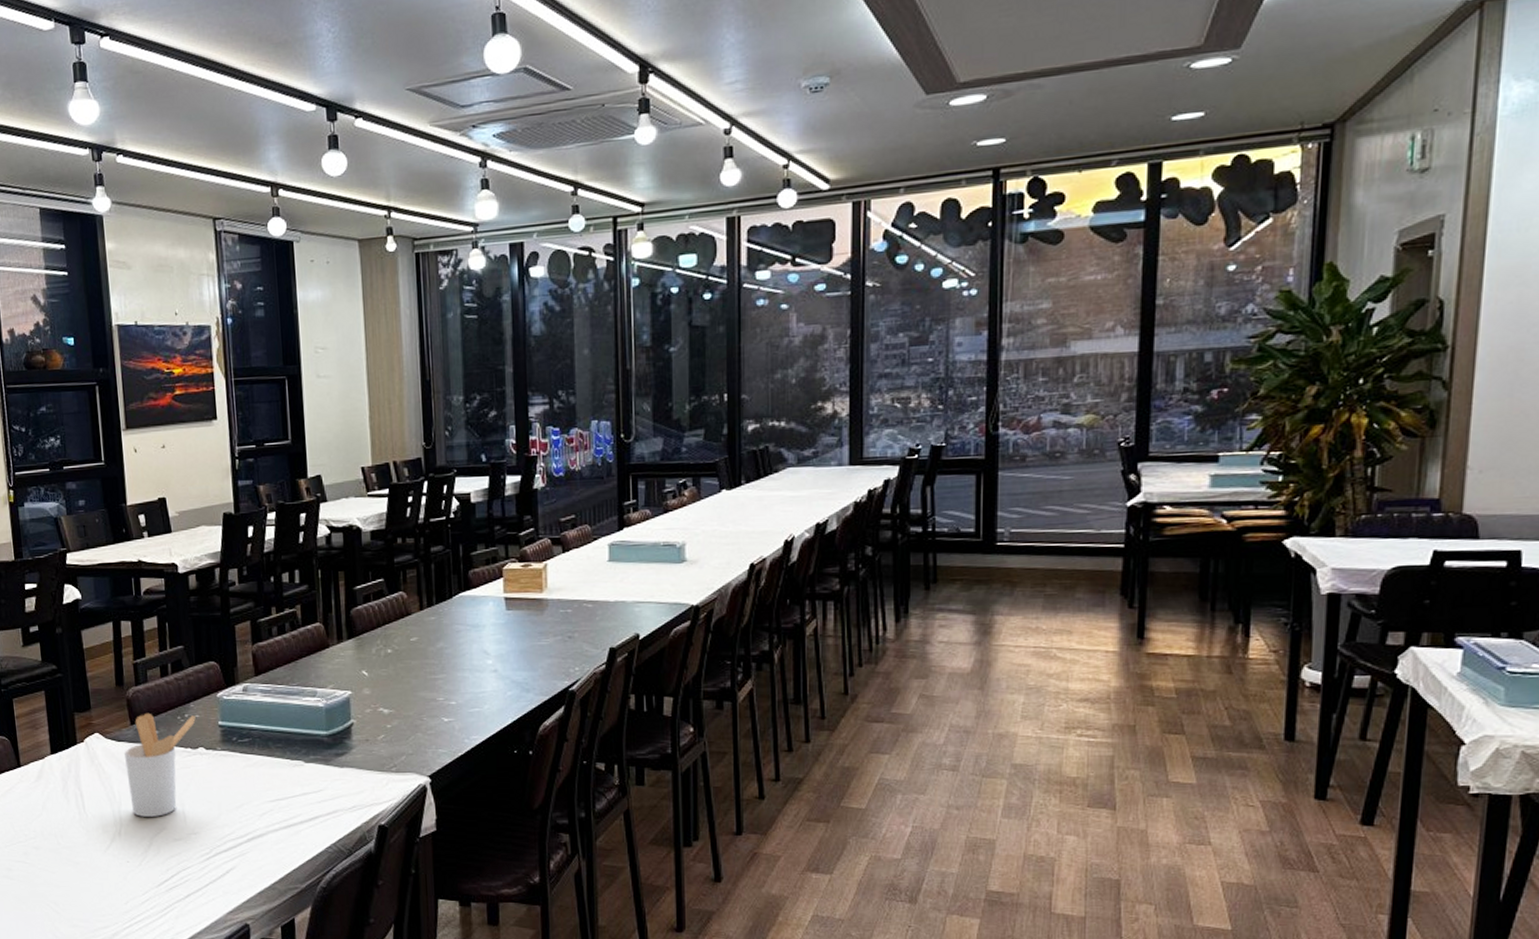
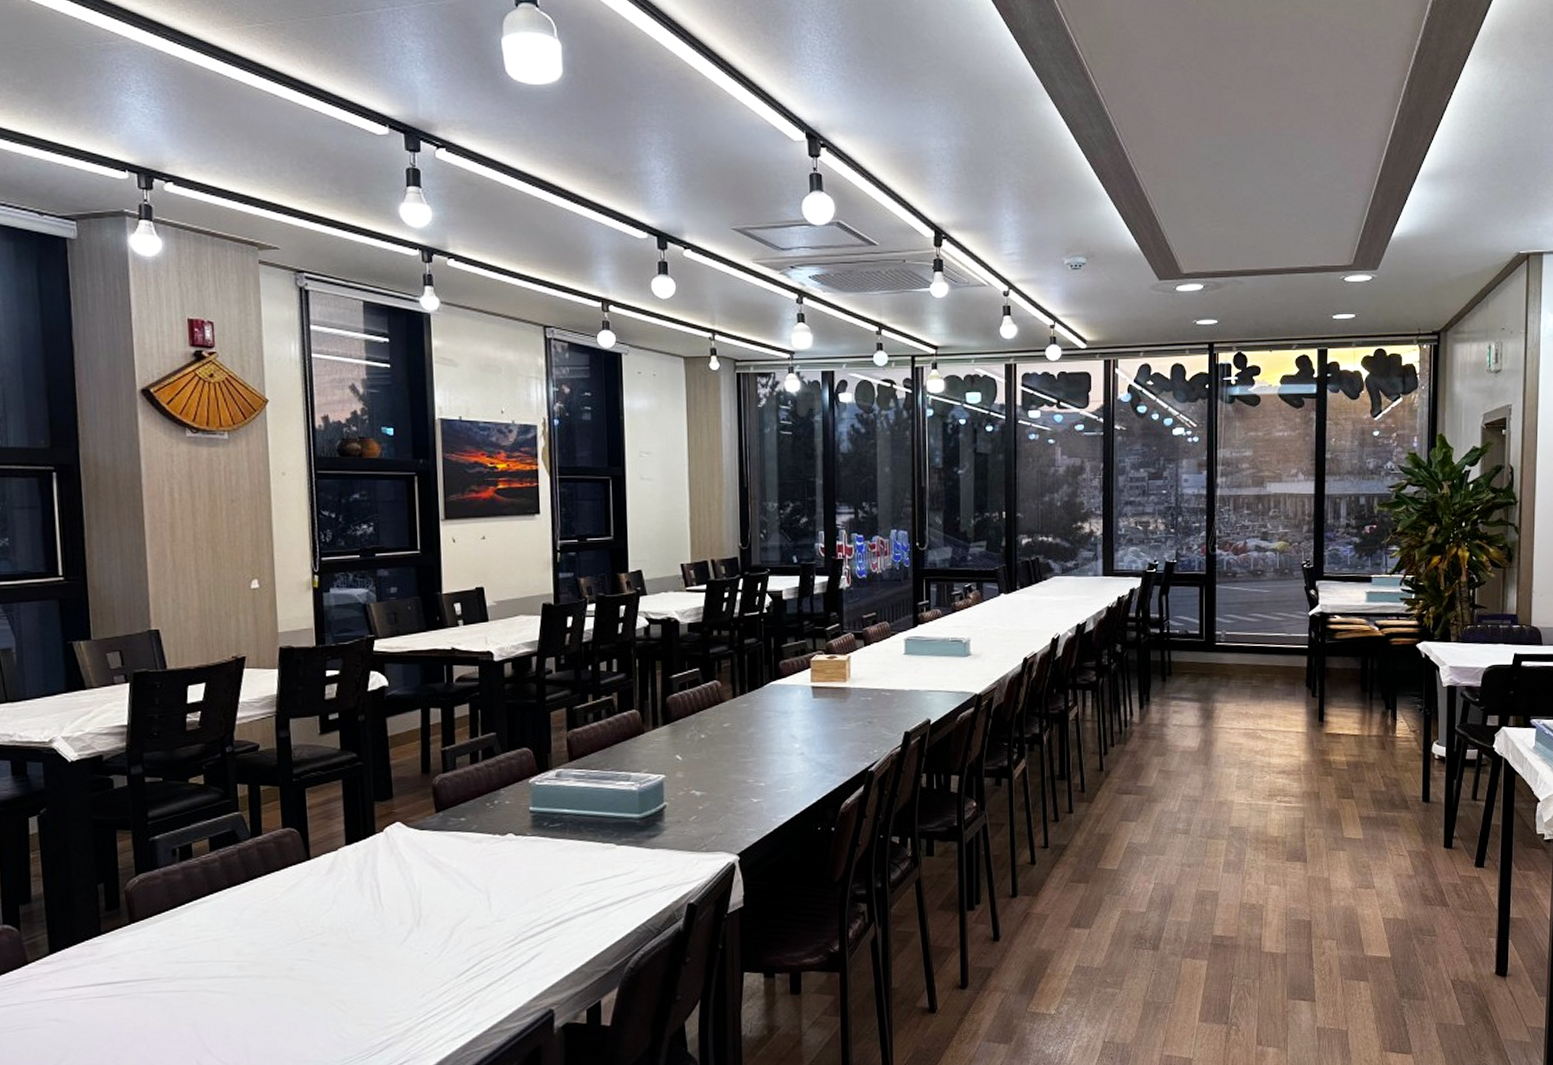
utensil holder: present [123,712,196,817] -> none [426,800,506,906]

